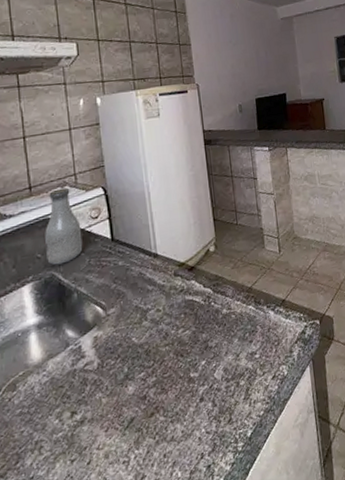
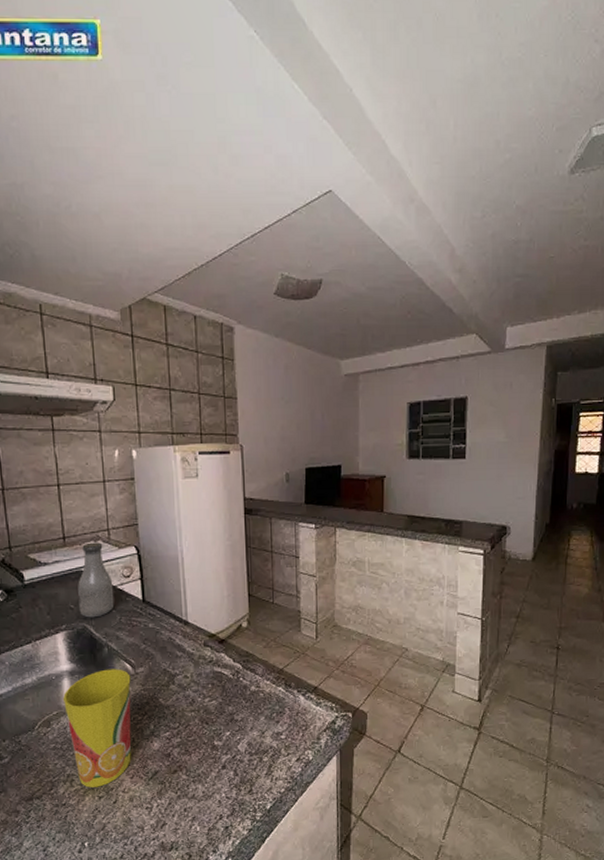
cup: none [29,313,105,452] -> present [62,669,131,788]

